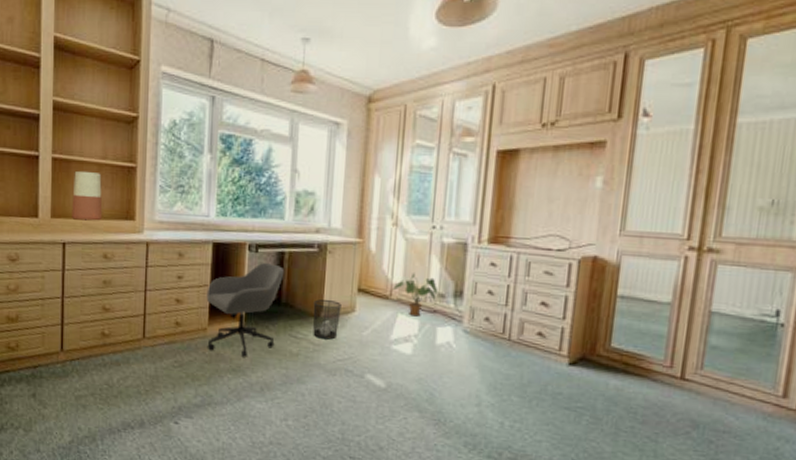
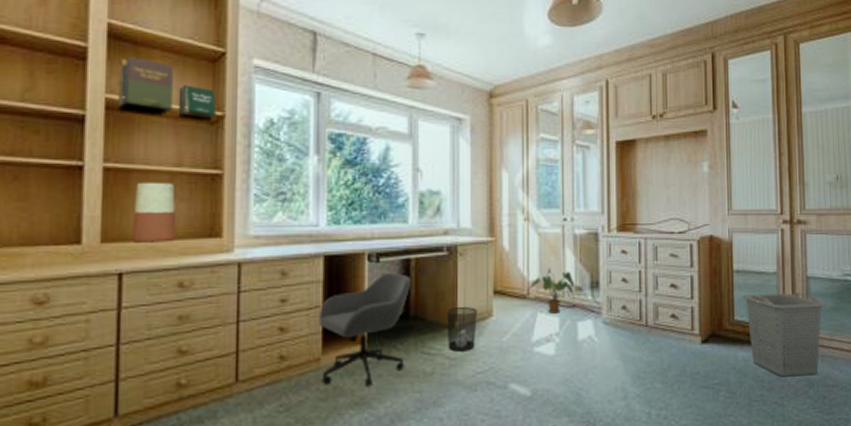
books: none [62,65,101,116] -> present [118,57,173,116]
books: none [104,89,133,122] -> present [178,84,217,122]
laundry basket: none [622,322,732,417] -> present [741,292,827,377]

